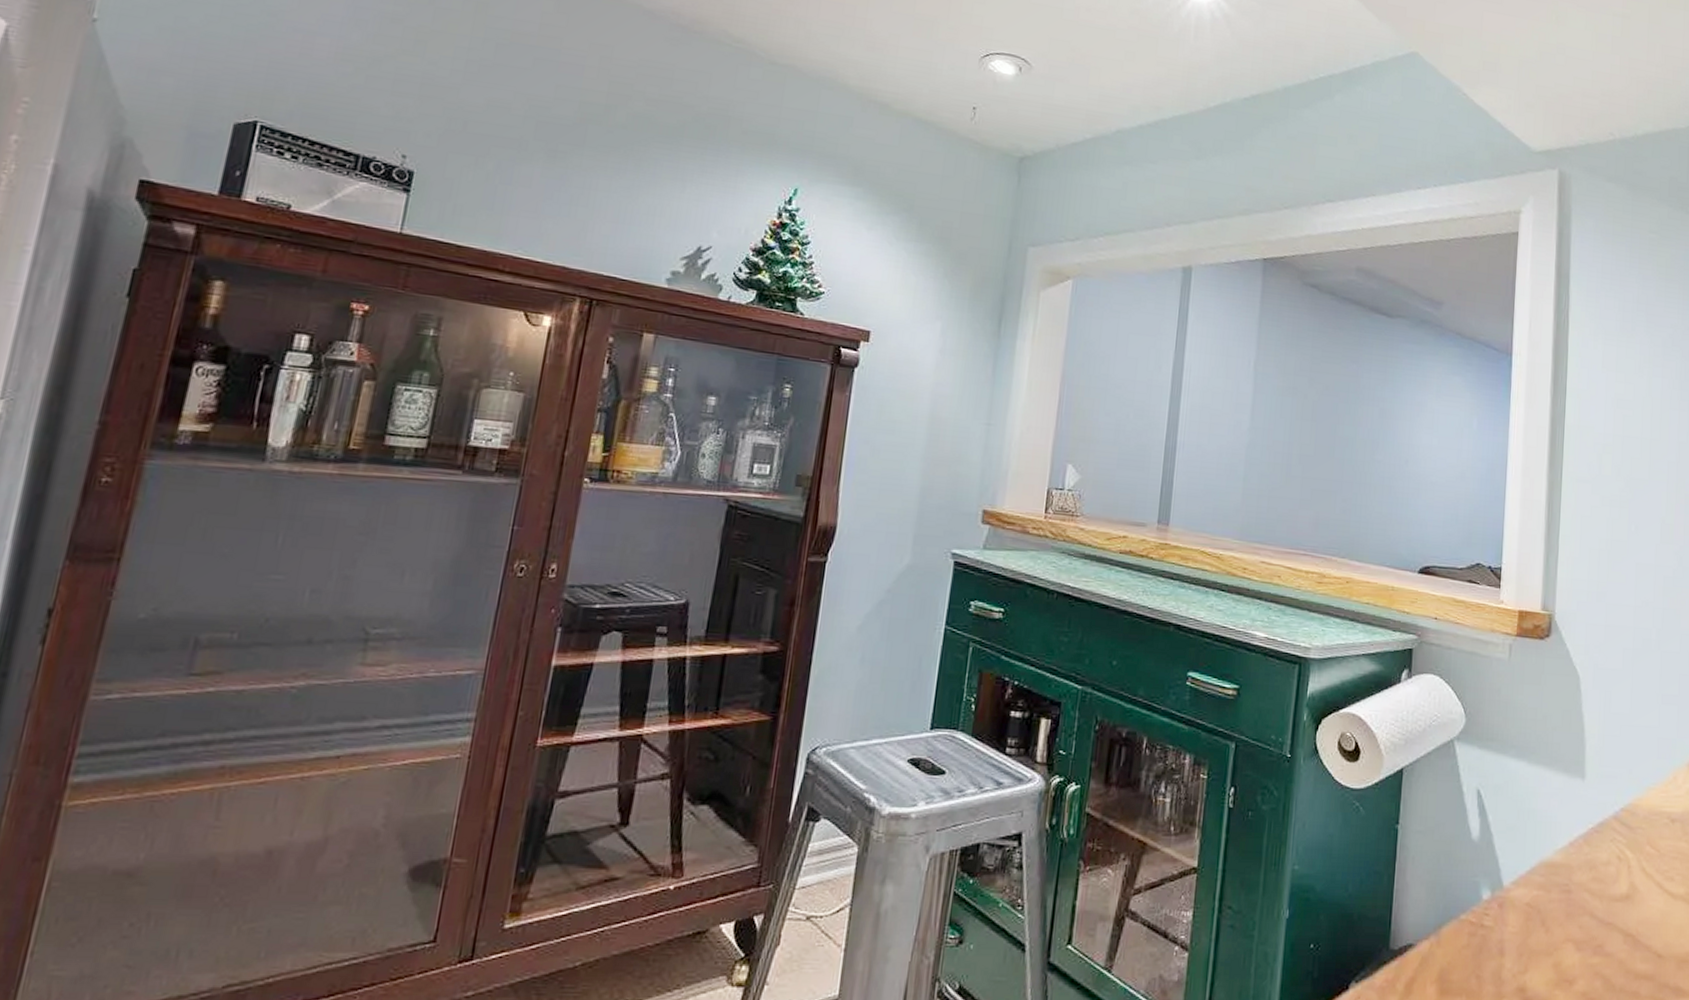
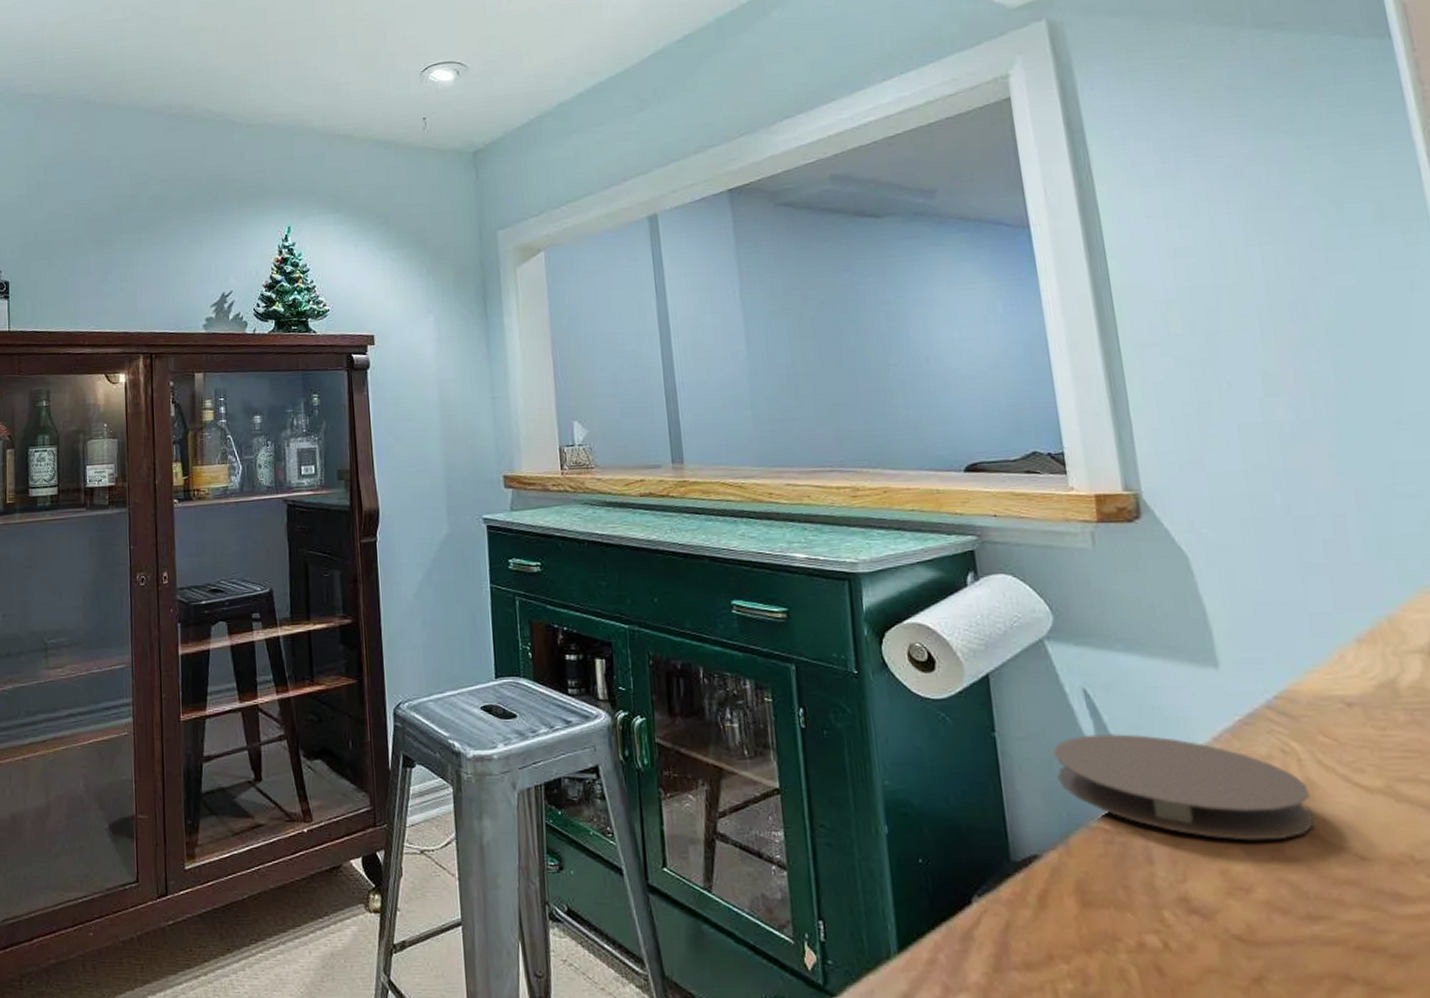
coaster: none [1441,832,1632,938] -> present [1053,734,1315,841]

